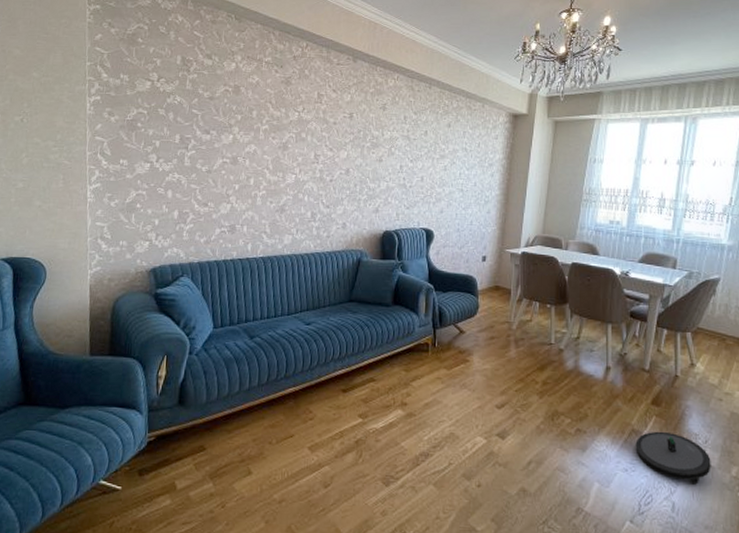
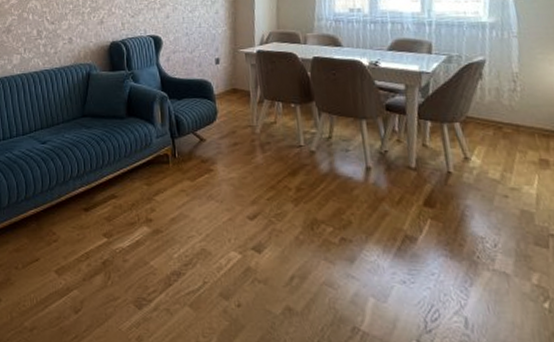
robot vacuum: present [635,431,711,485] -> none [410,236,506,296]

